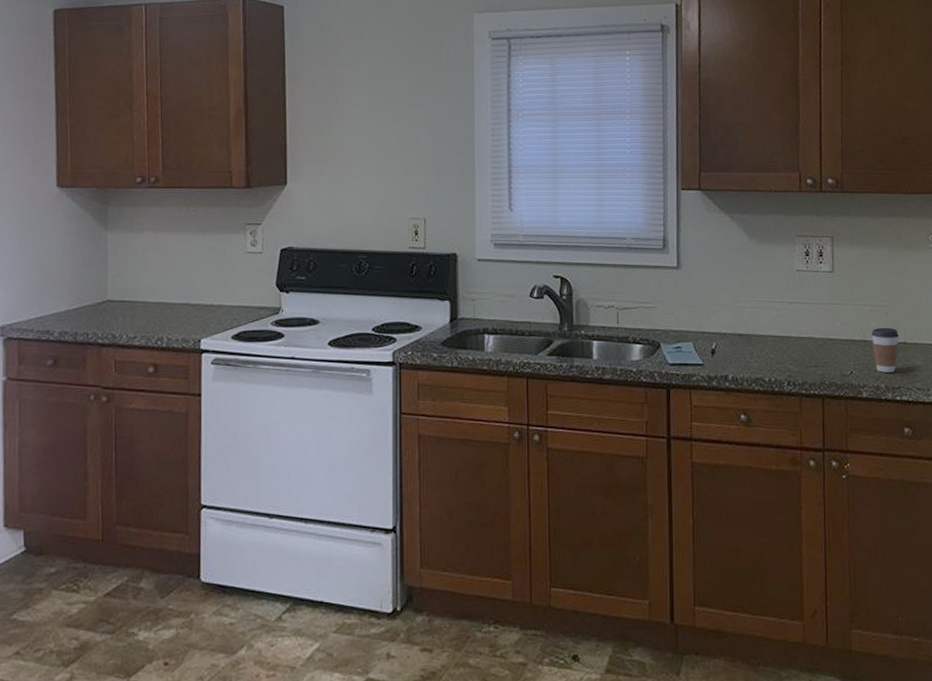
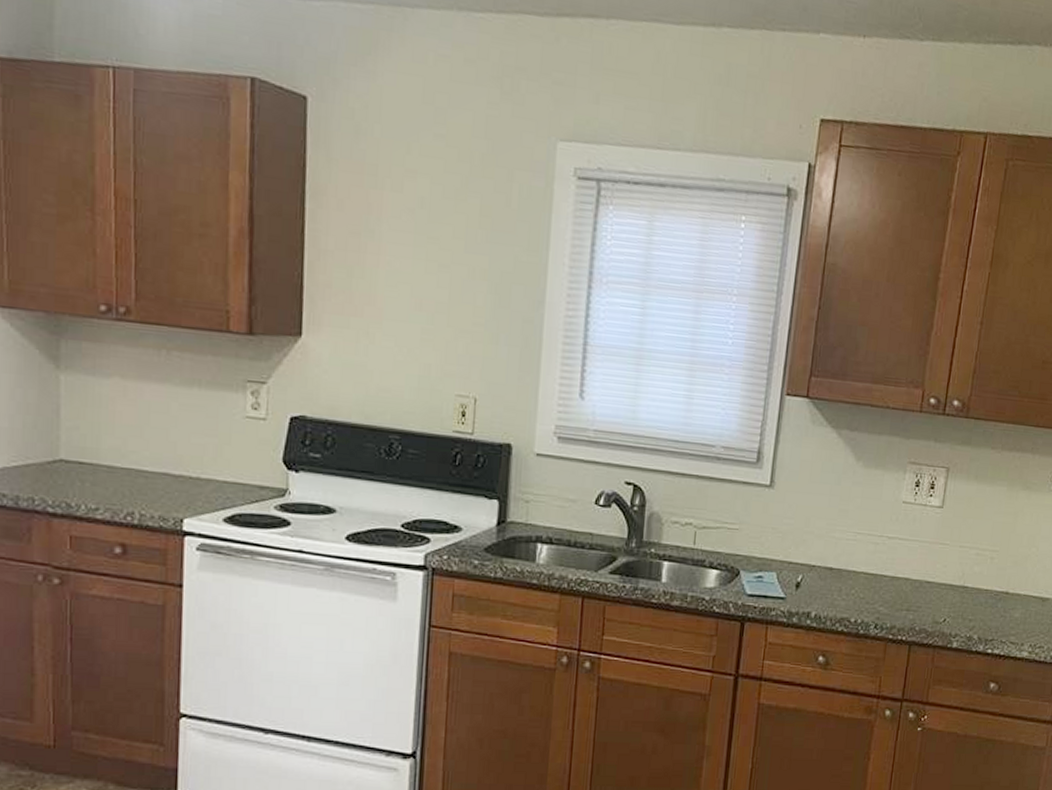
coffee cup: present [872,328,899,373] -> none [971,574,1002,623]

